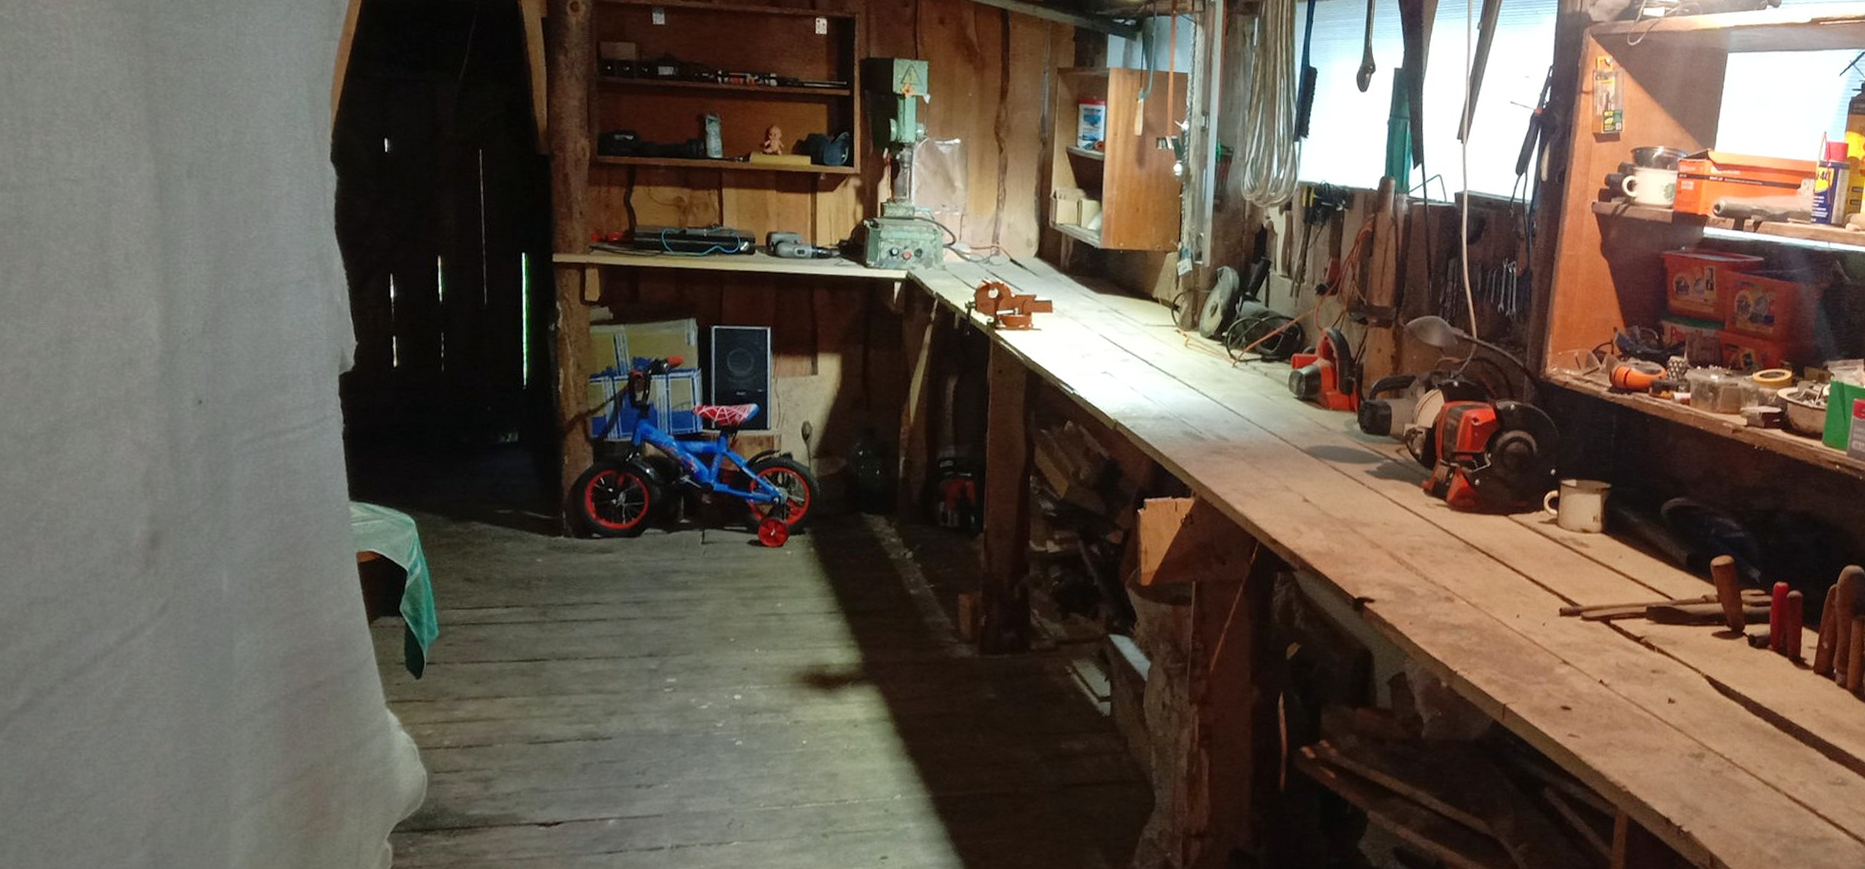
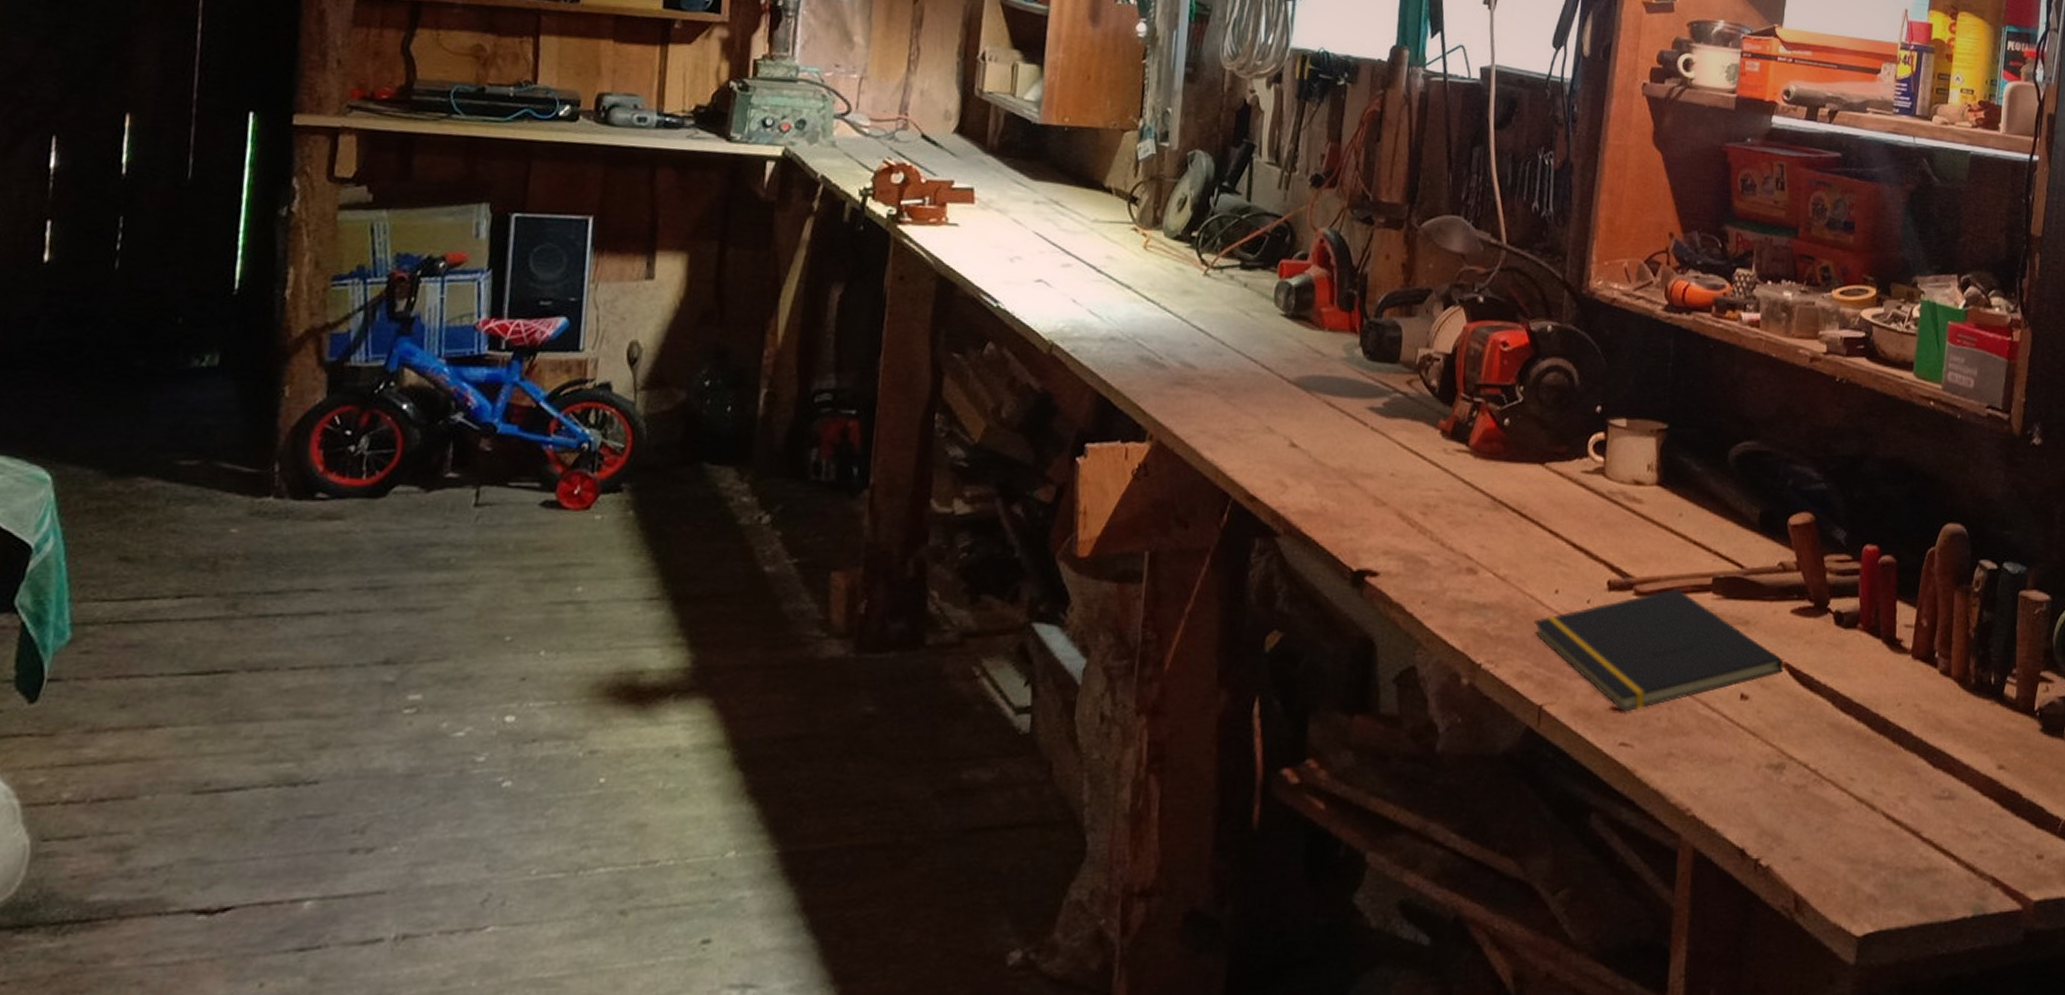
notepad: none [1499,616,1706,711] -> present [1534,589,1785,712]

